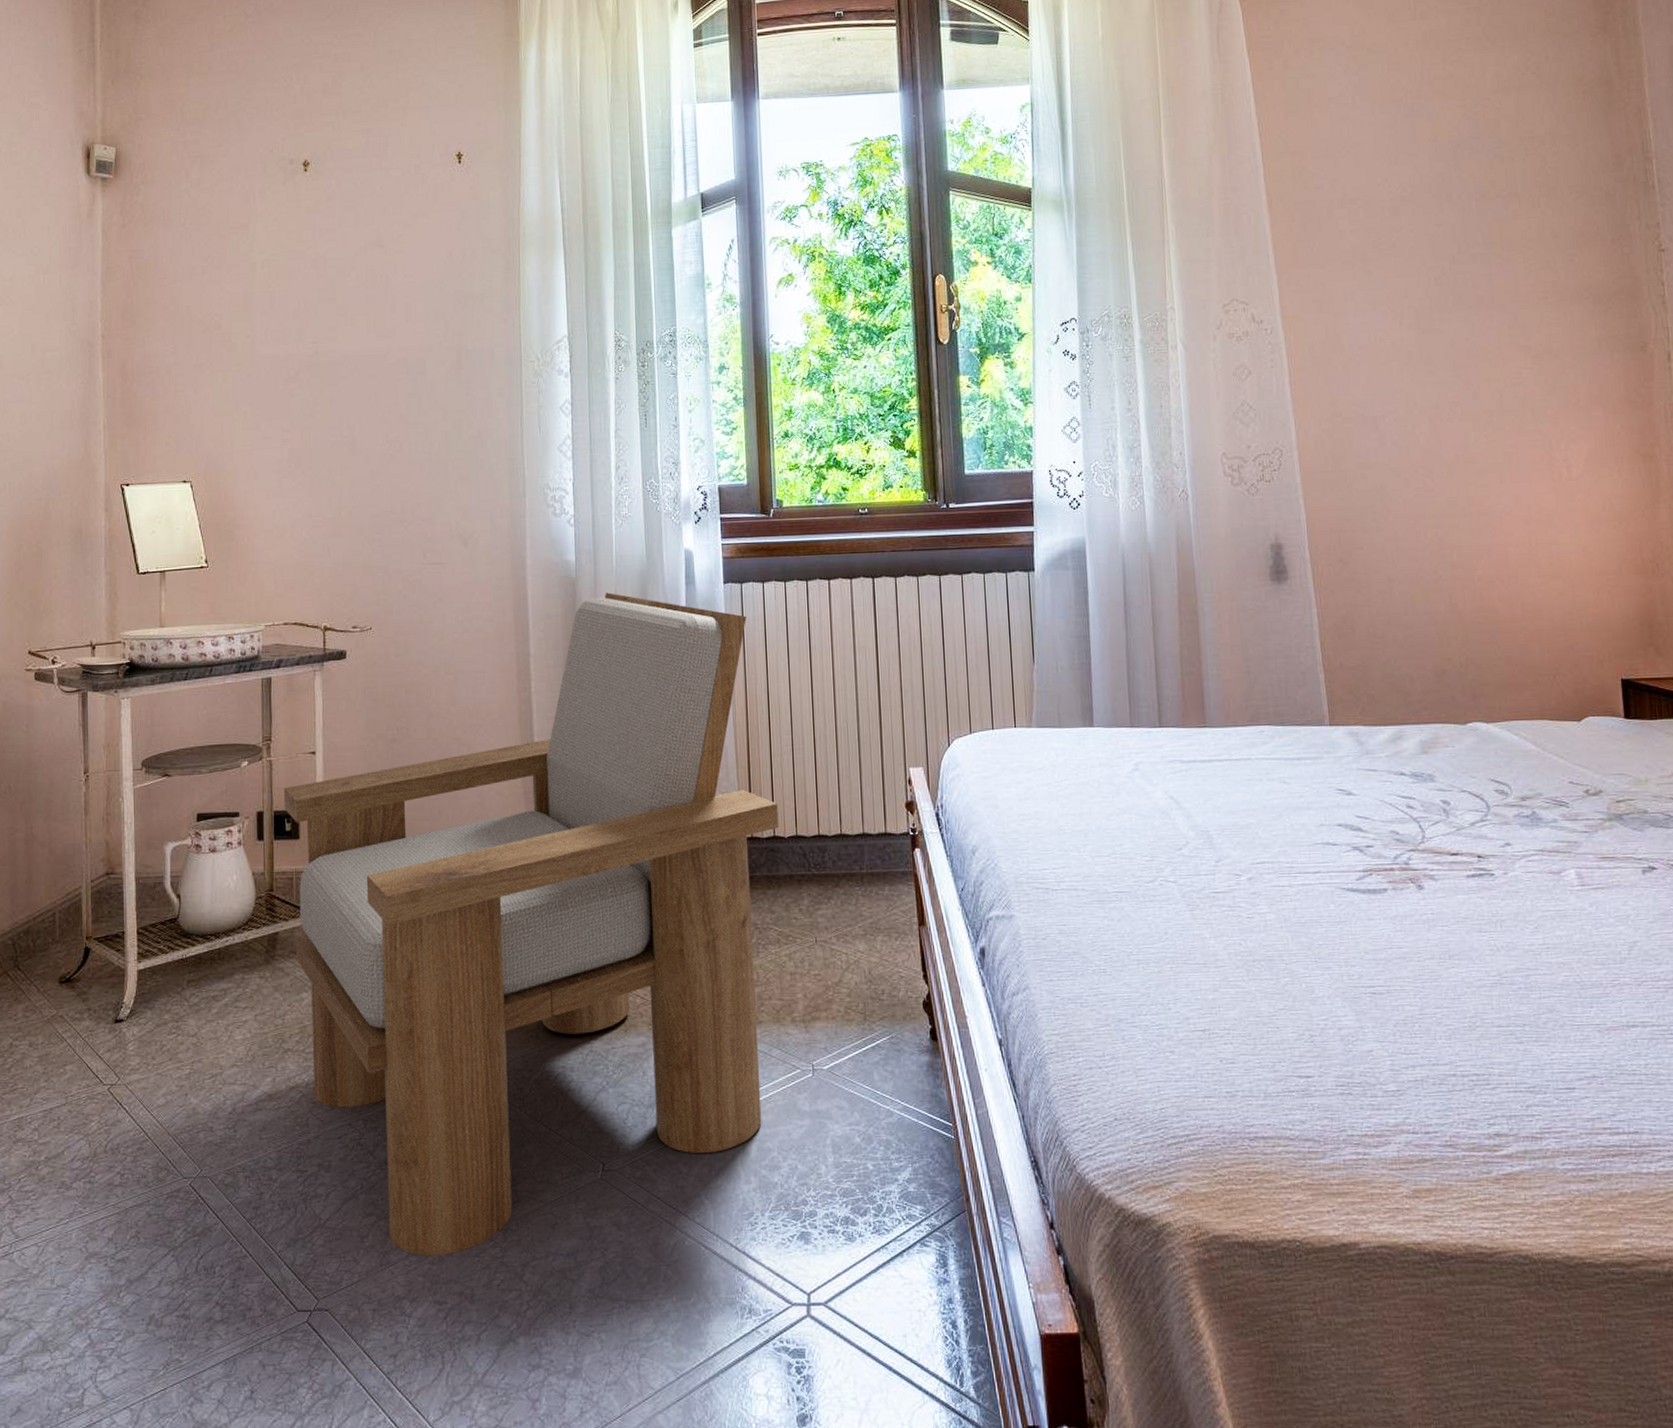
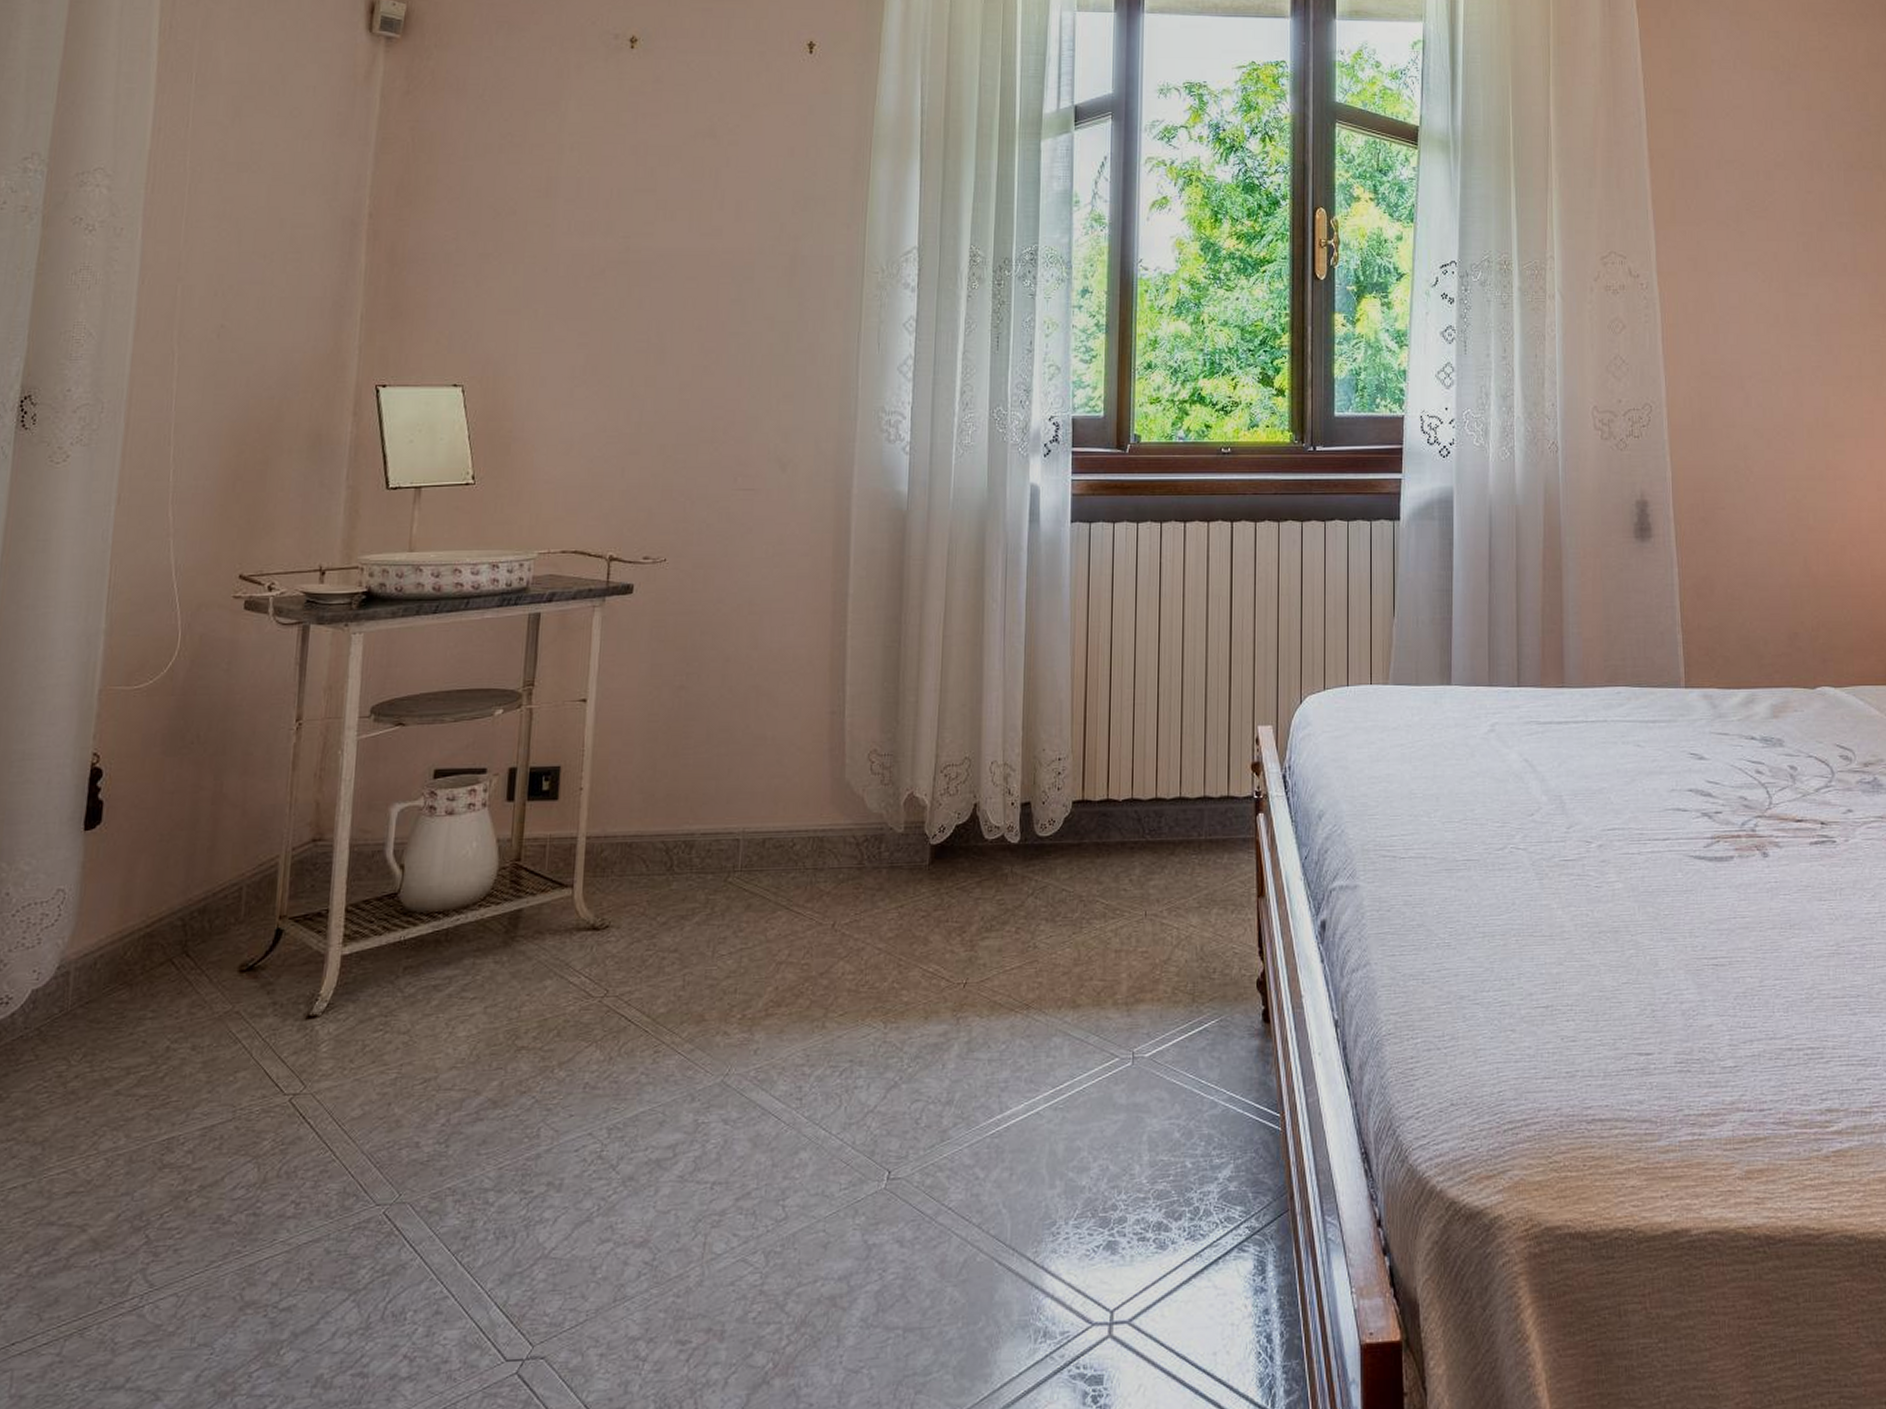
armchair: present [283,592,779,1256] -> none [542,528,1114,1287]

